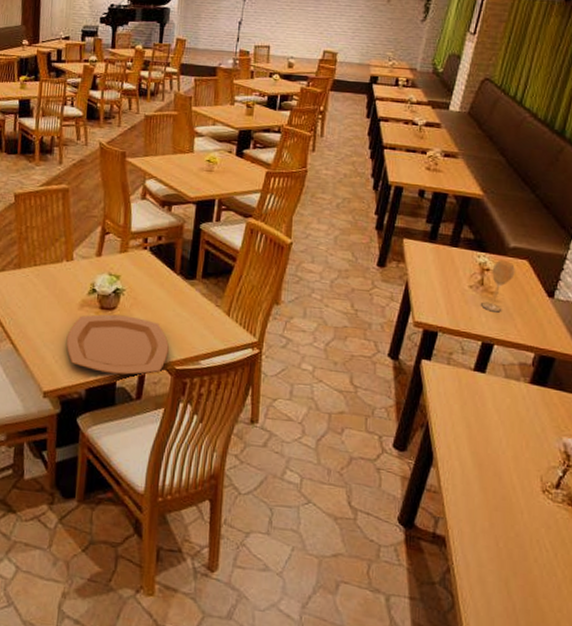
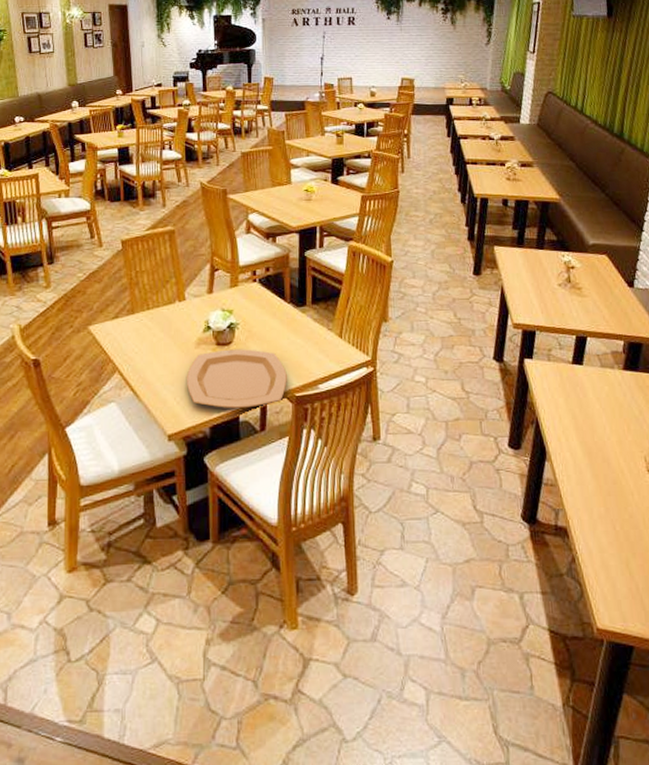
wineglass: present [481,259,515,313] -> none [571,257,597,307]

